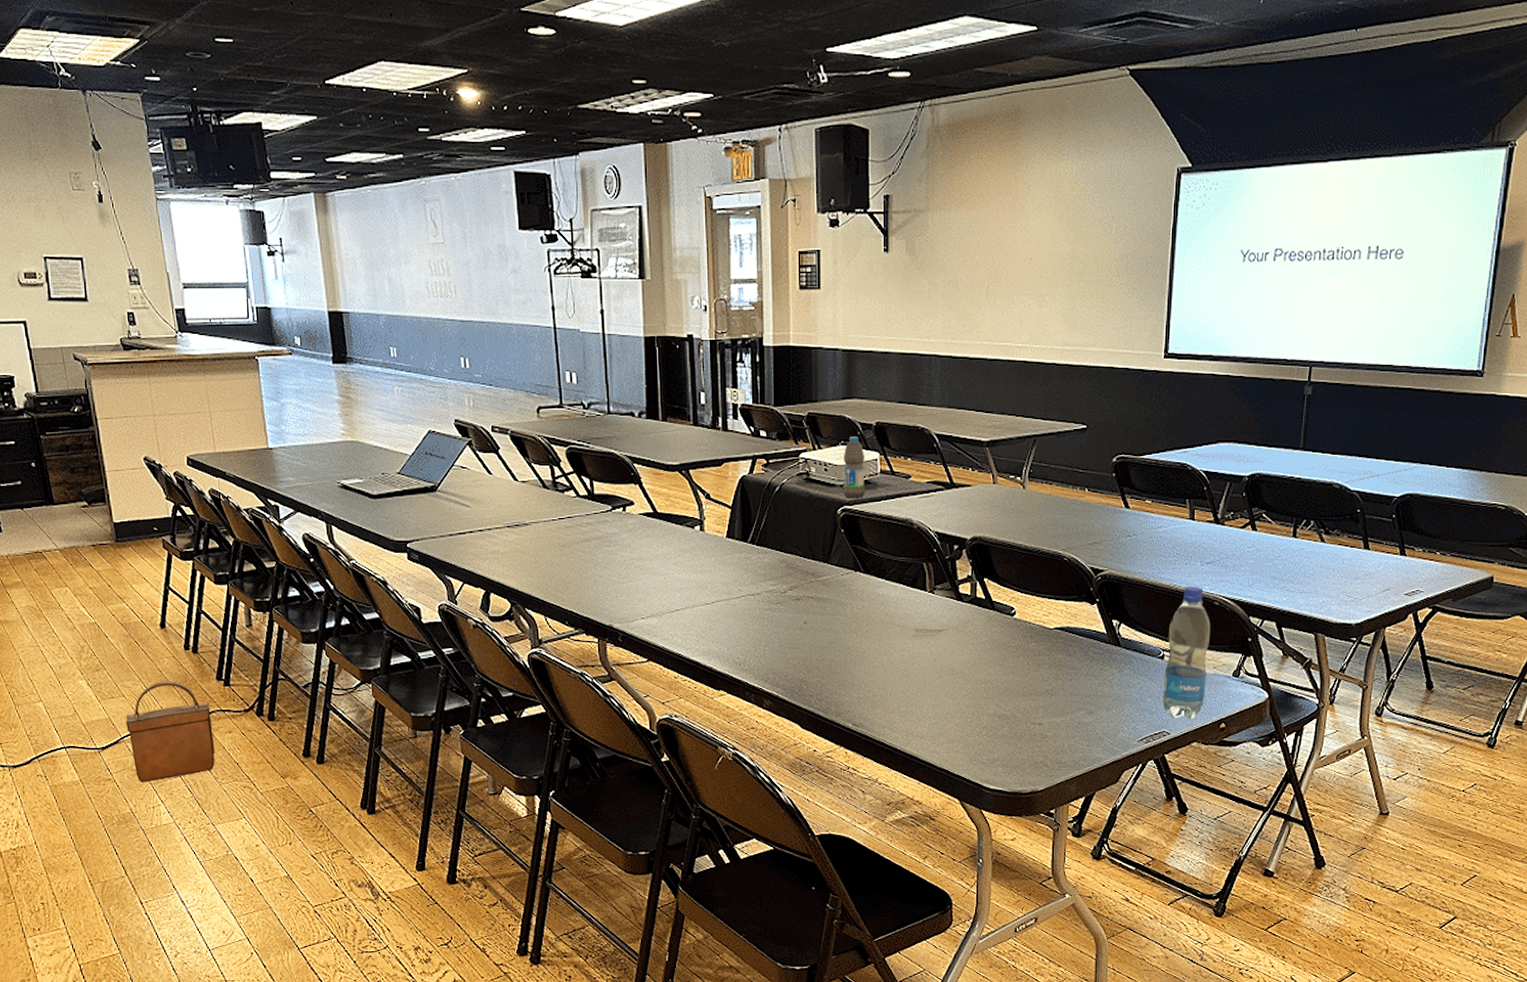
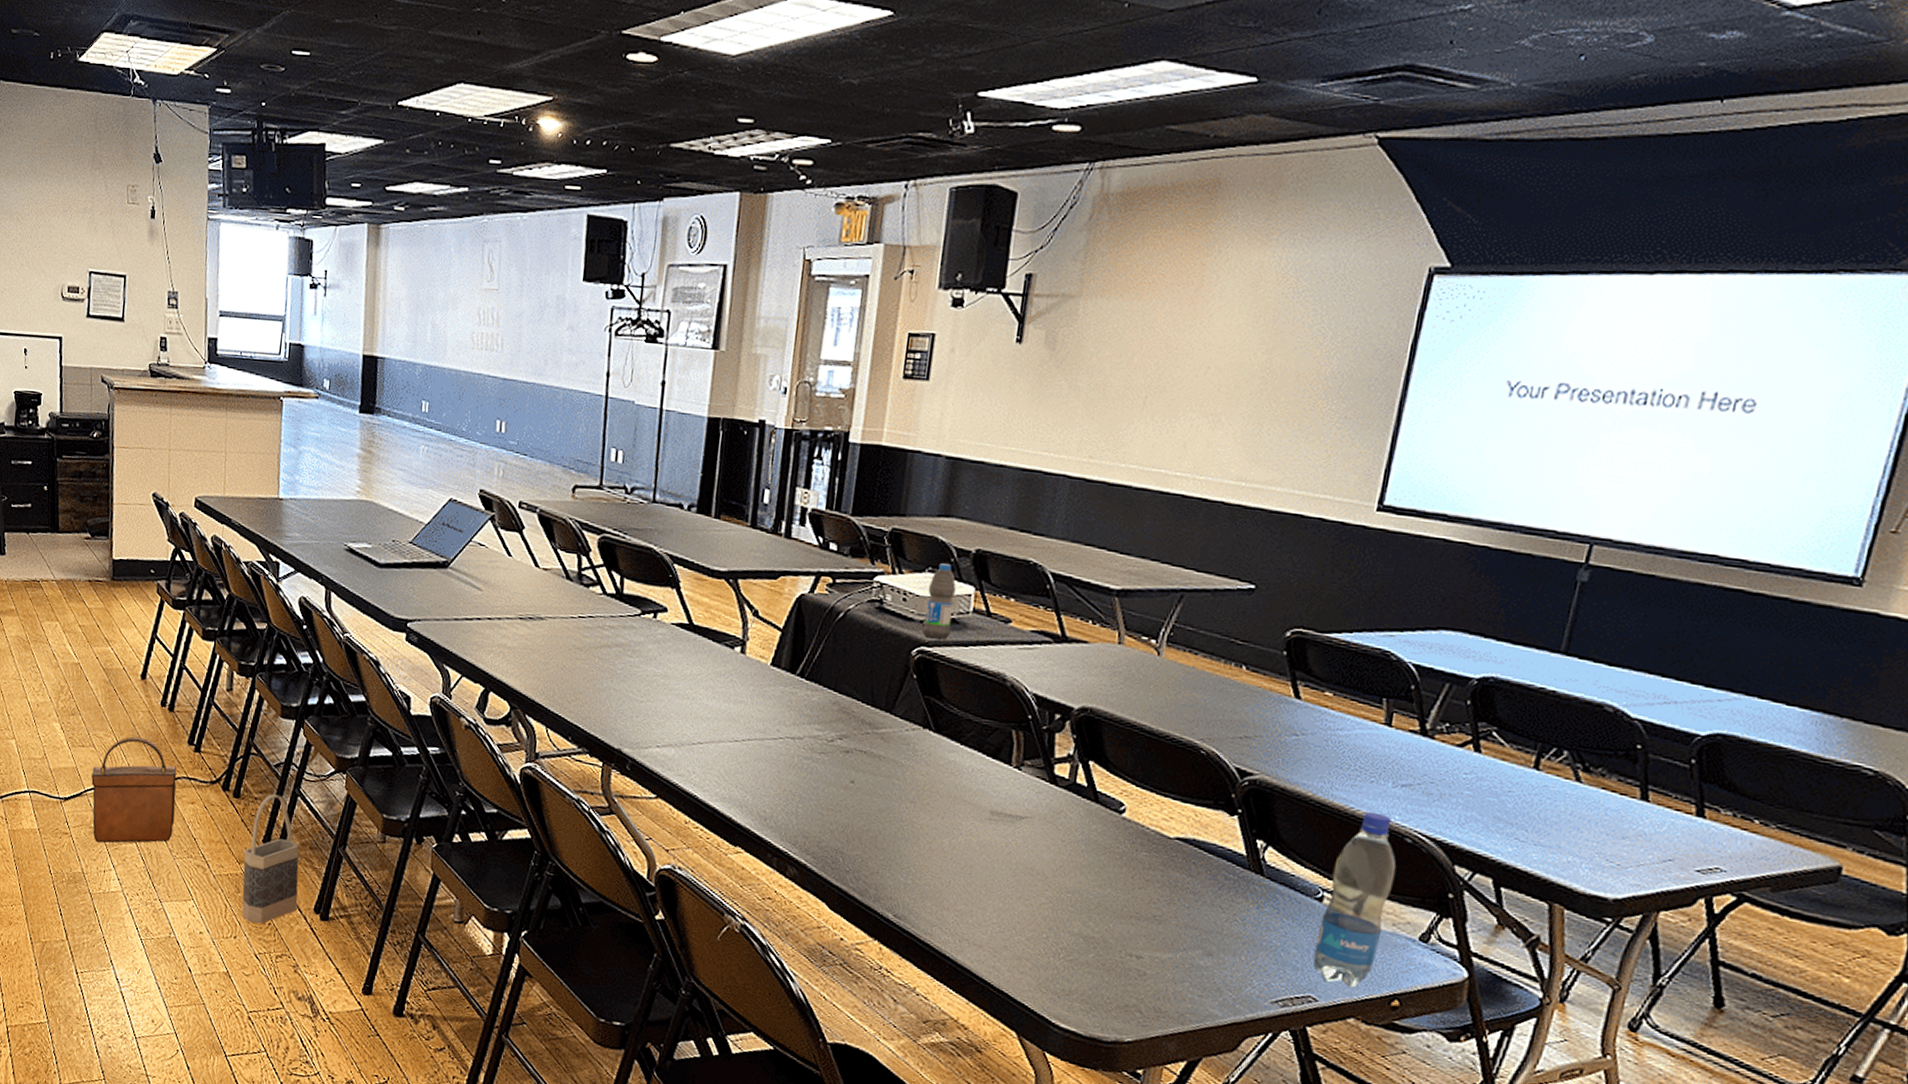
bag: none [286,711,345,827] -> present [242,794,299,924]

